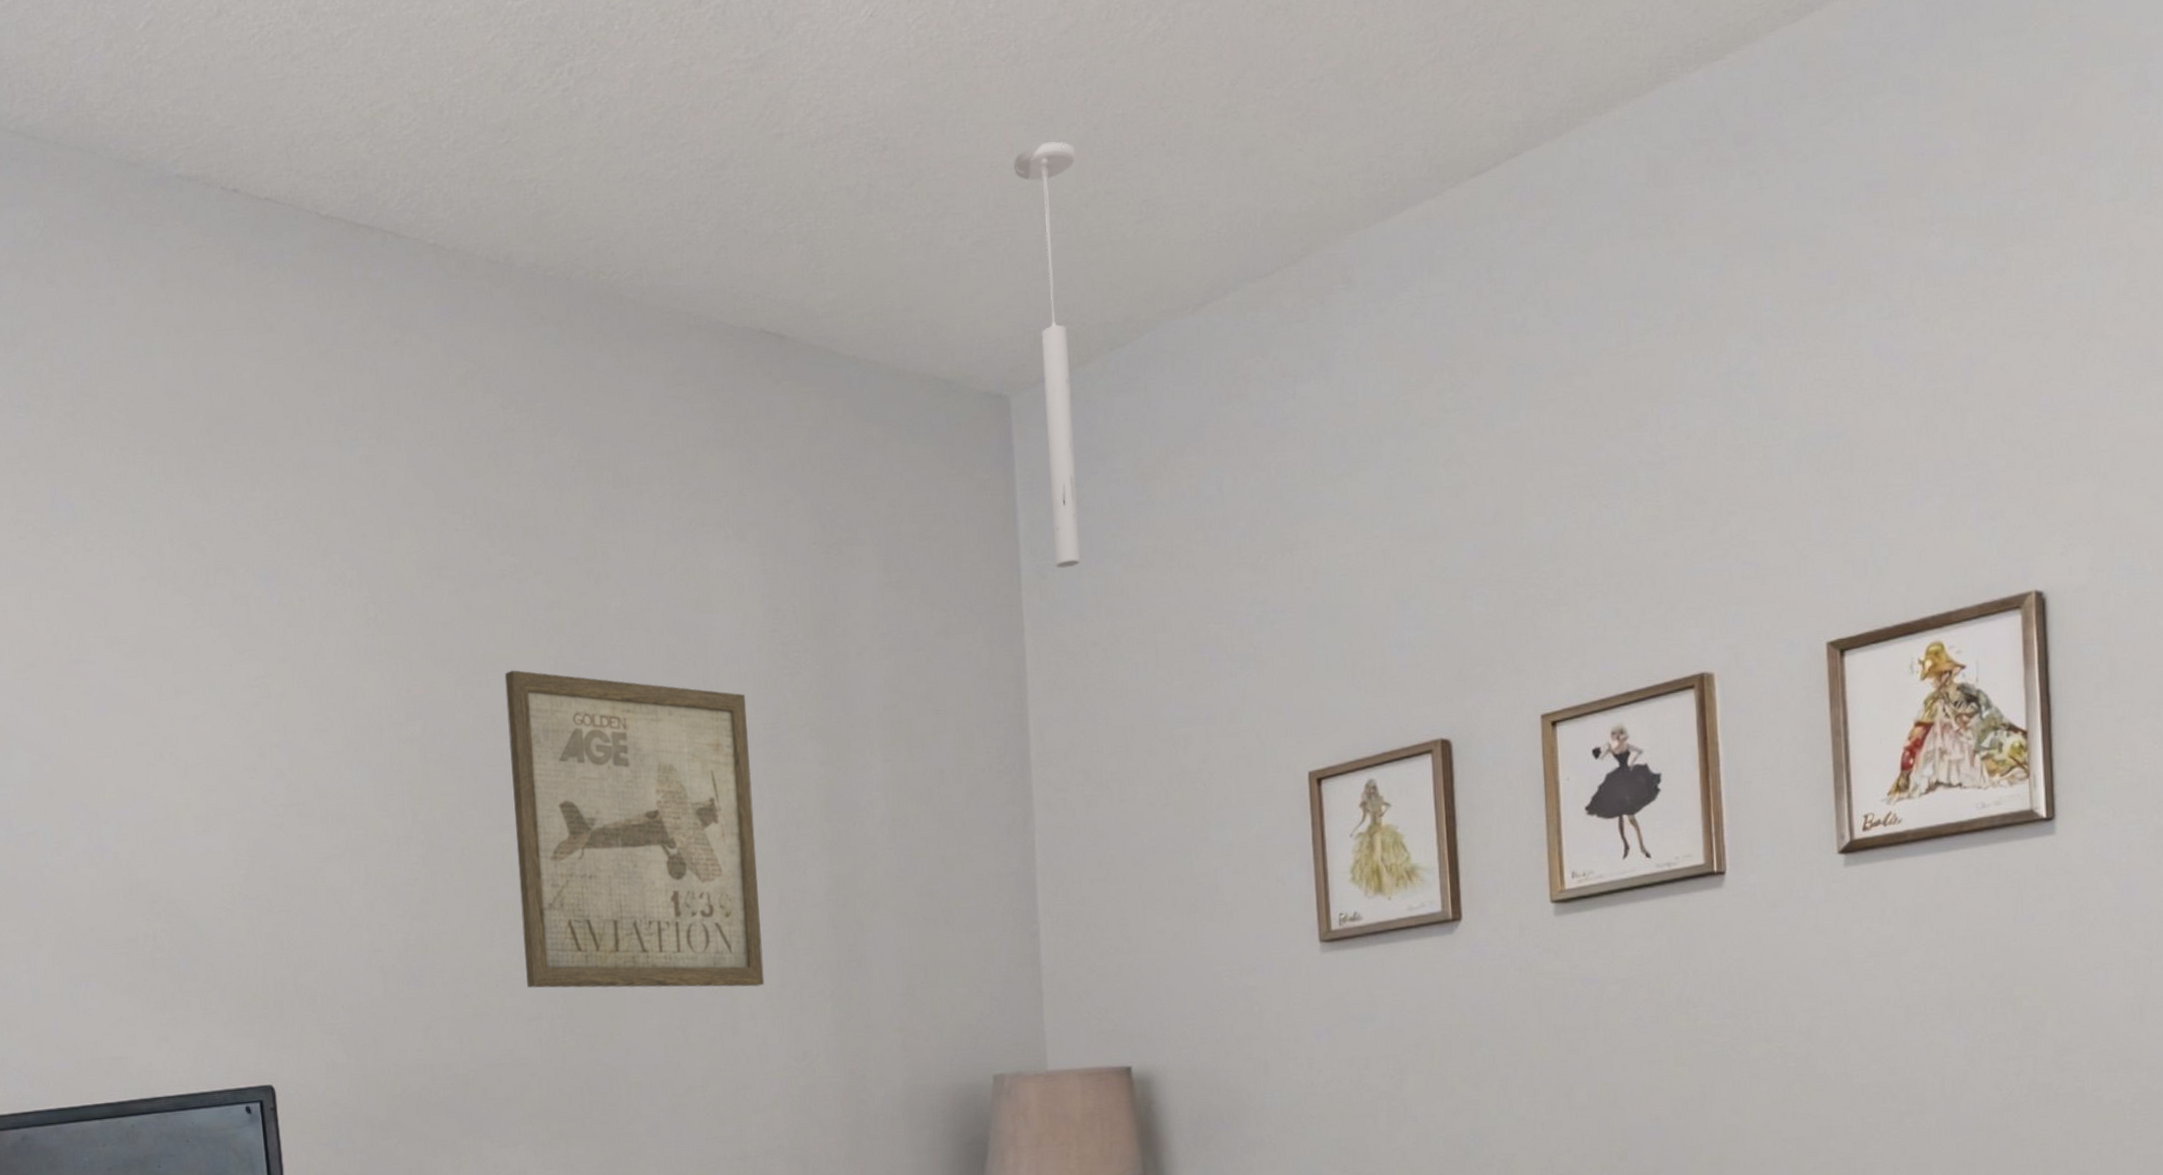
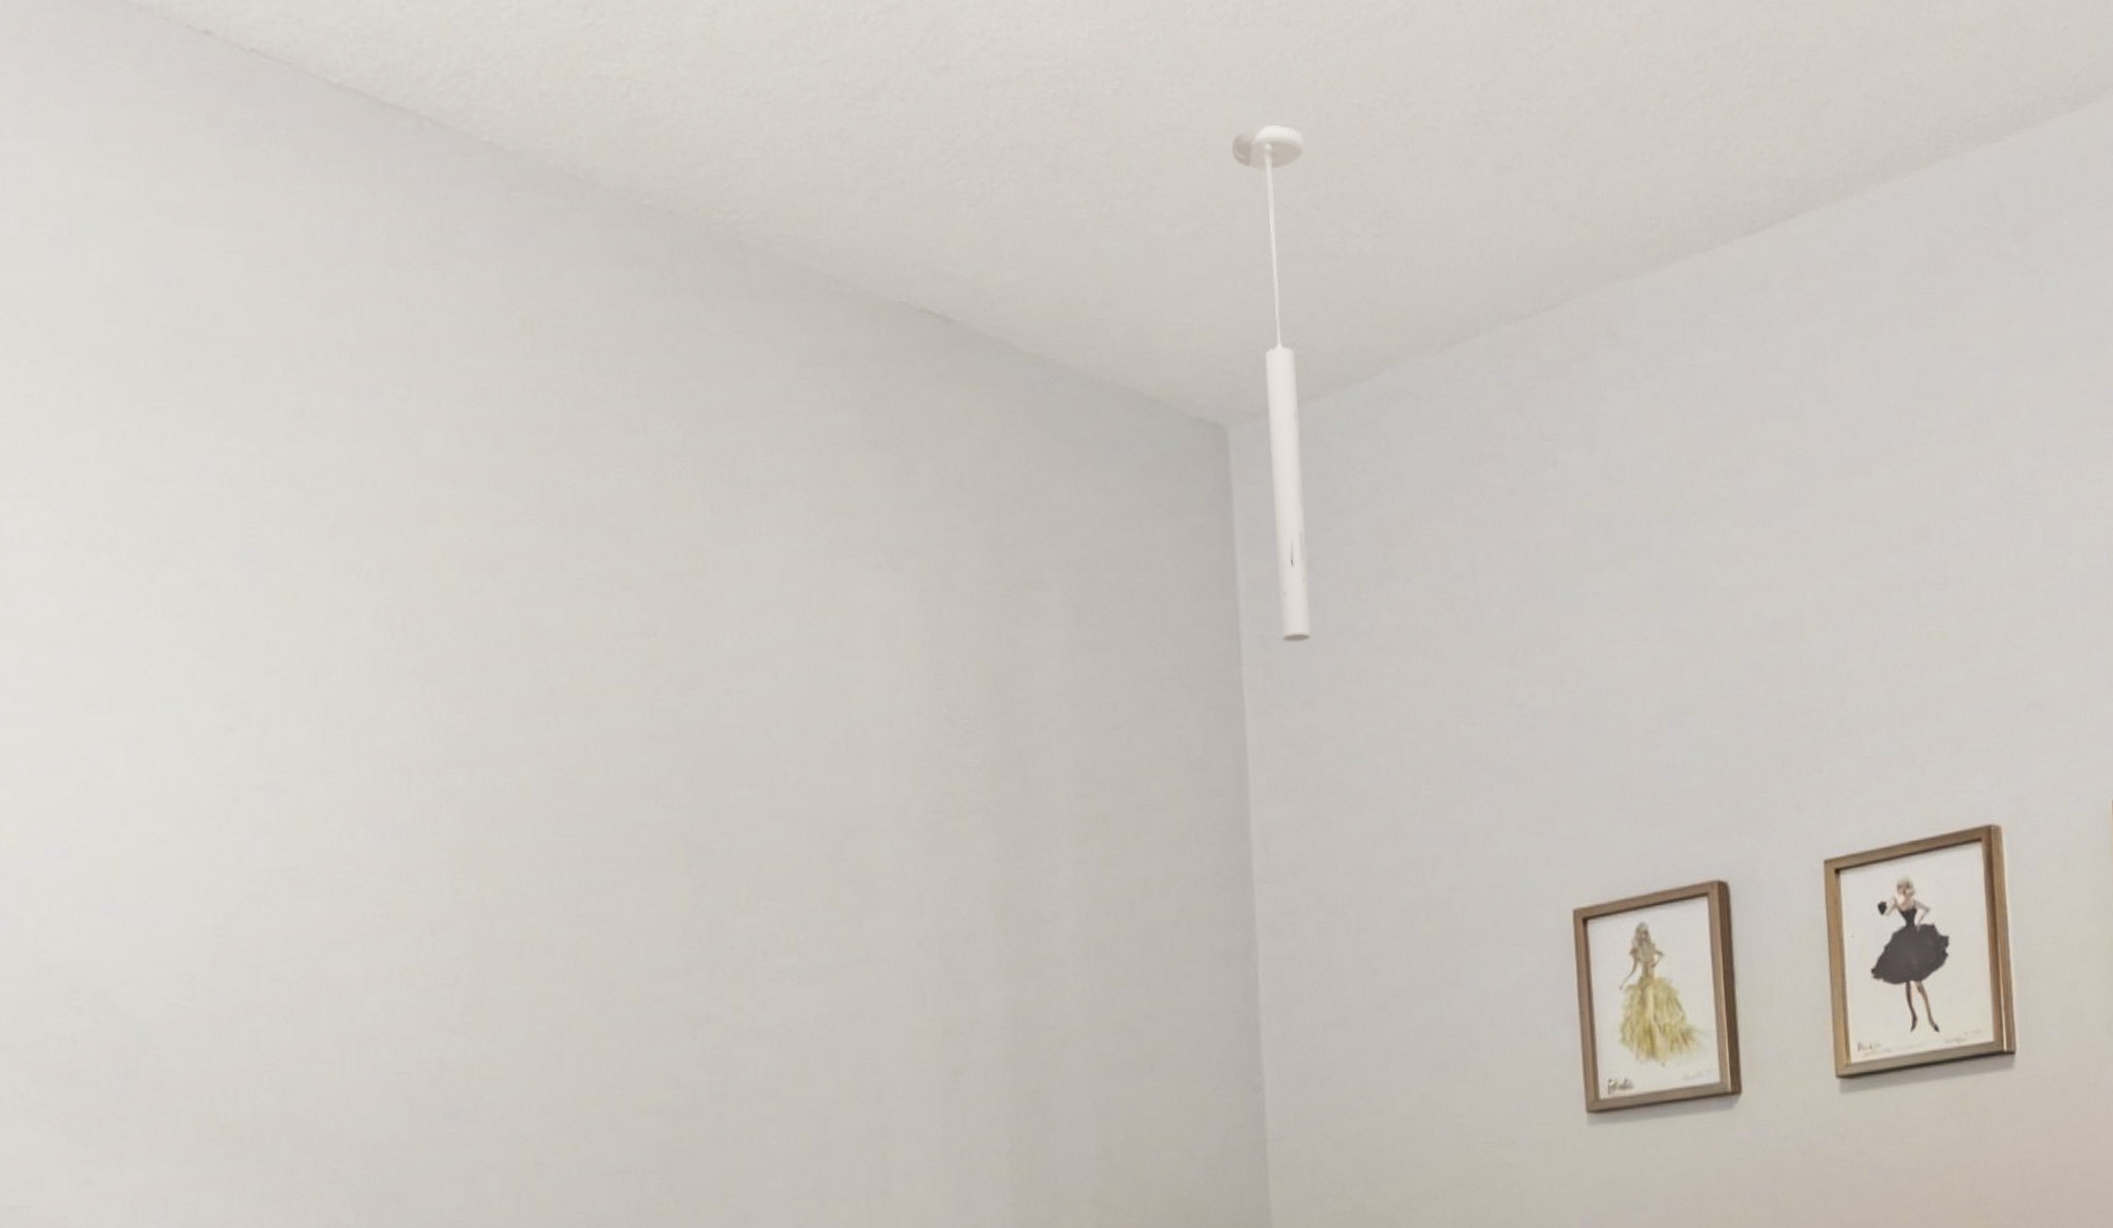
wall art: present [504,670,765,989] -> none [581,711,924,1141]

